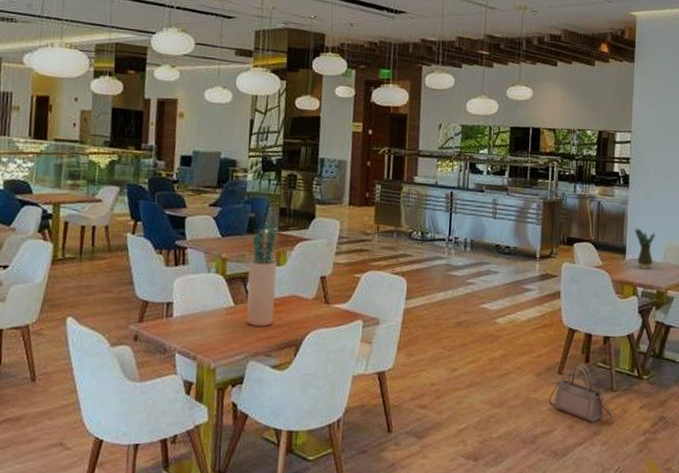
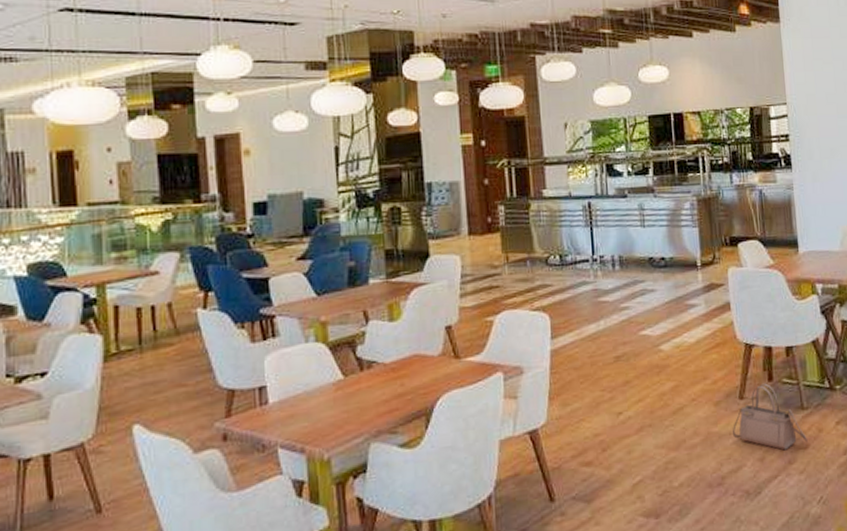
vase: present [246,217,277,327] -> none [356,263,395,400]
vase: present [635,227,656,270] -> none [804,214,830,263]

